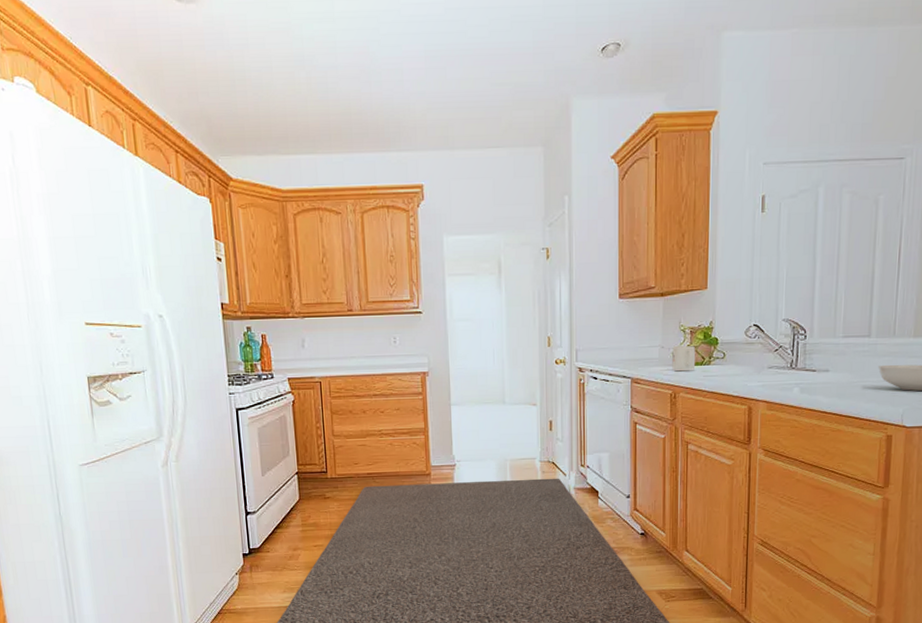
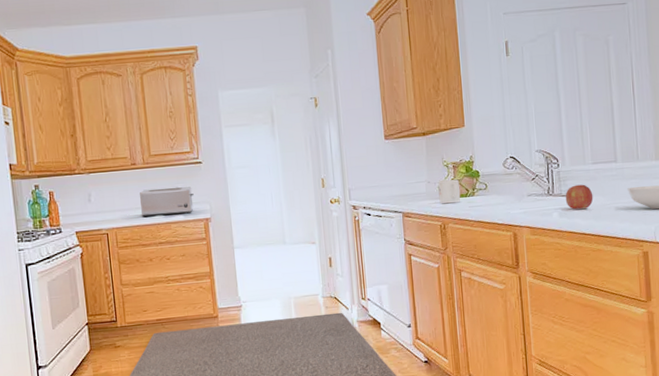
toaster: none [355,337,412,368] -> present [140,186,194,218]
fruit: none [809,359,840,386] -> present [565,184,593,210]

